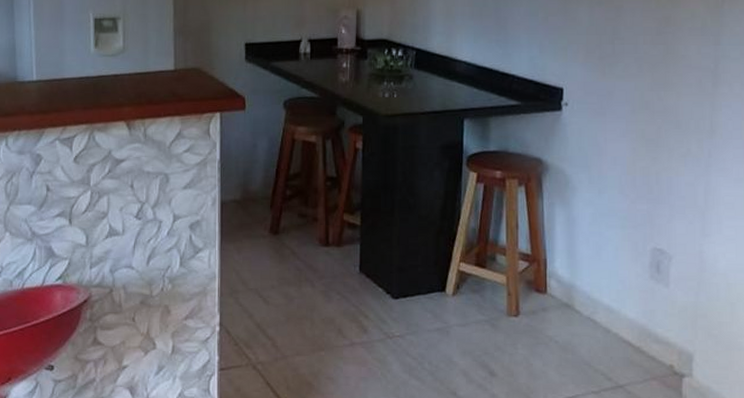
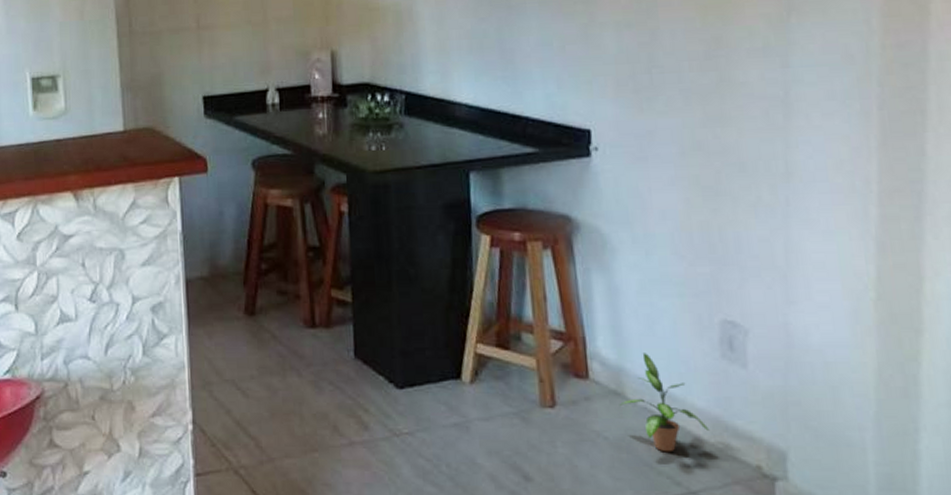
potted plant: none [568,273,637,354] -> present [619,353,710,453]

